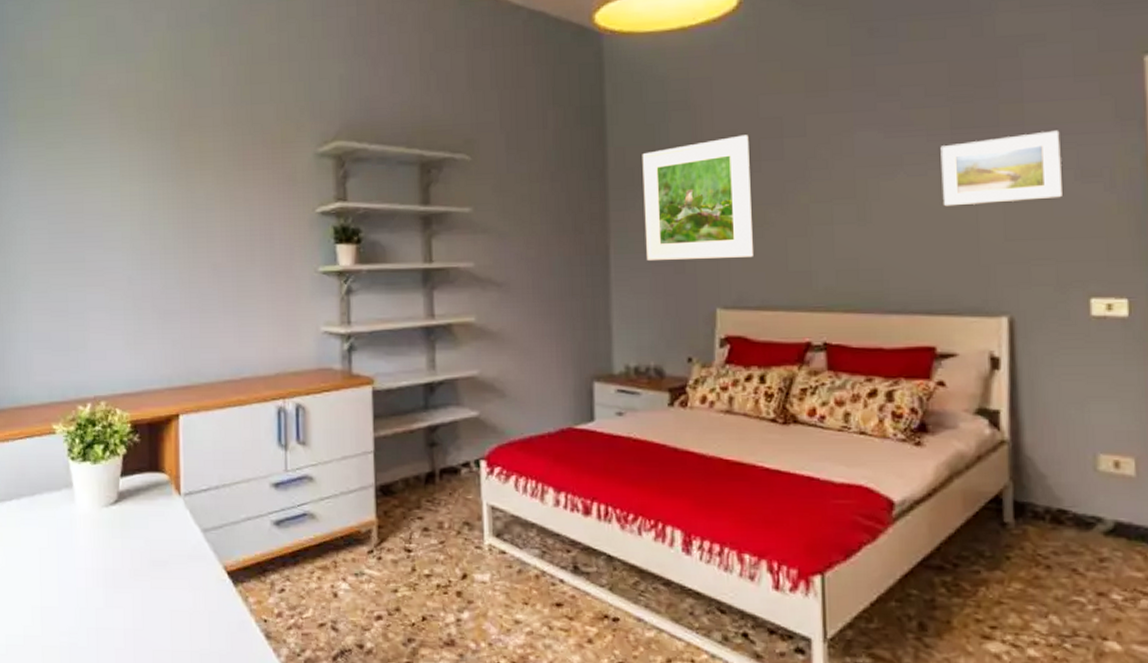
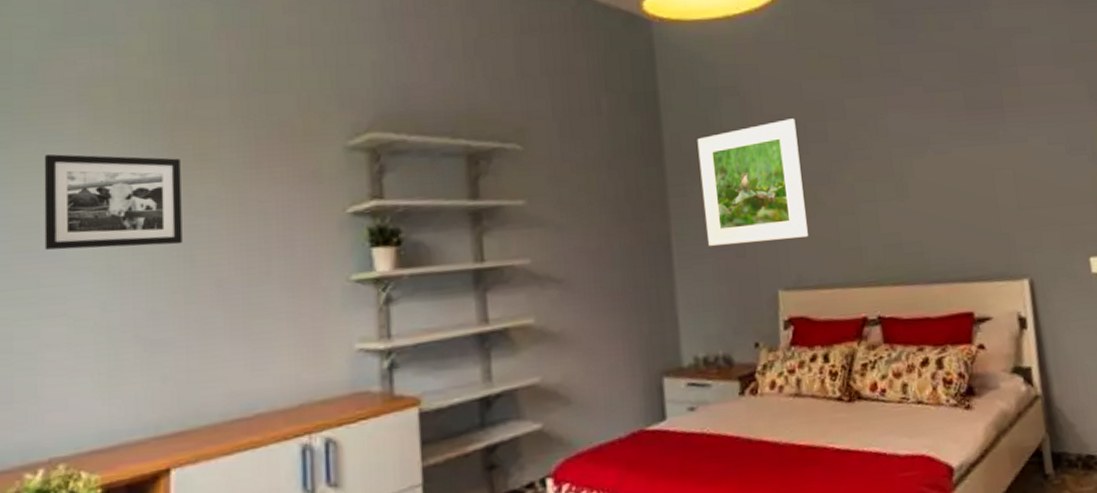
picture frame: none [86,153,187,233] -> present [44,153,183,250]
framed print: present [940,130,1062,207] -> none [959,110,1059,181]

